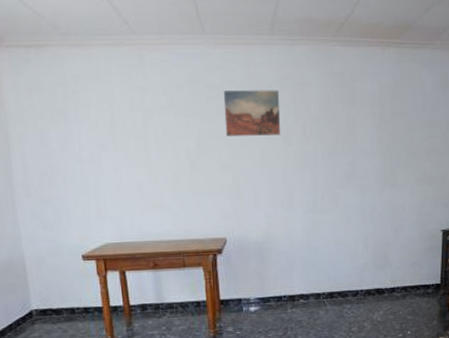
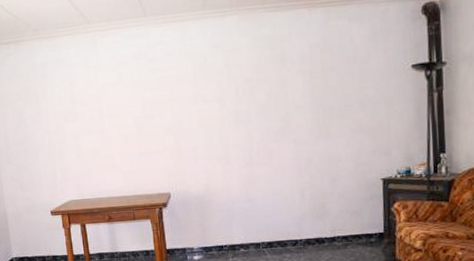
wall art: present [223,90,281,136] -> none [163,57,216,103]

